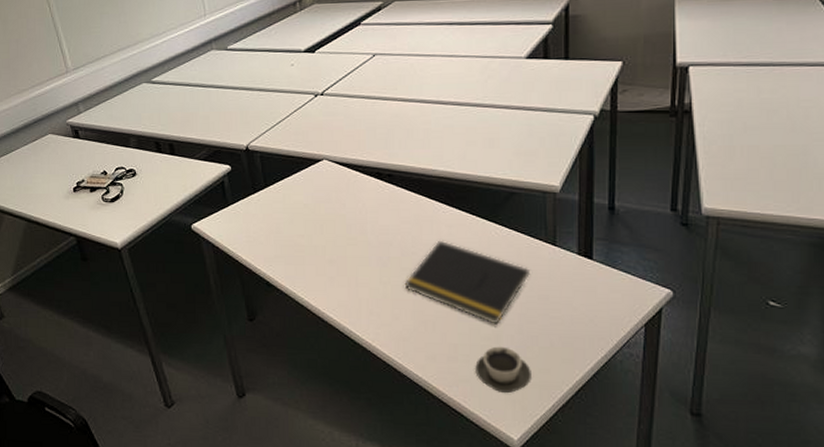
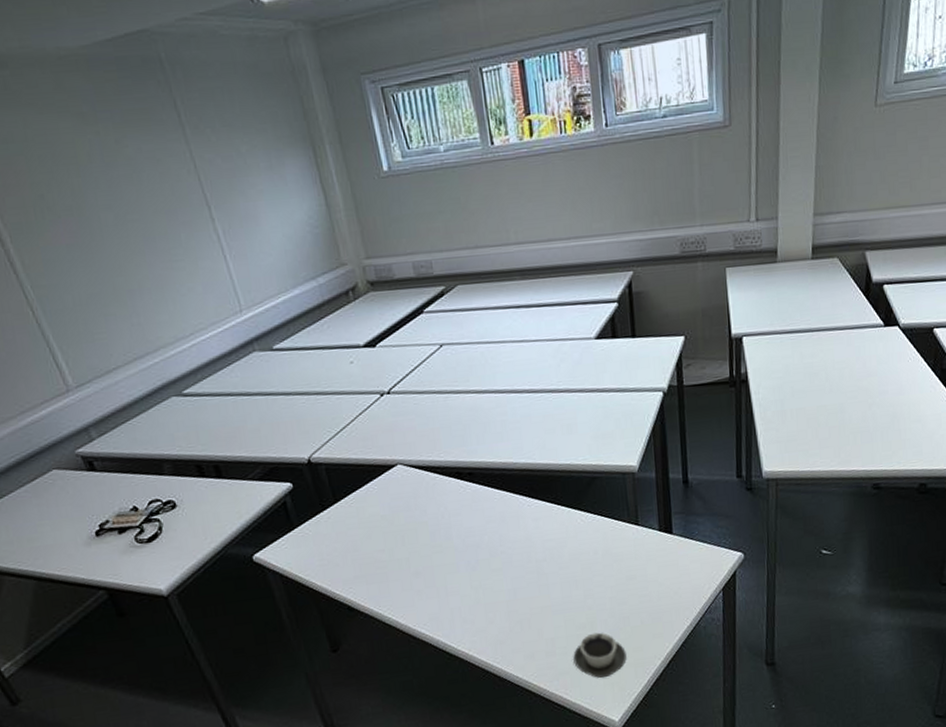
notepad: present [404,240,531,325] -> none [495,534,618,613]

